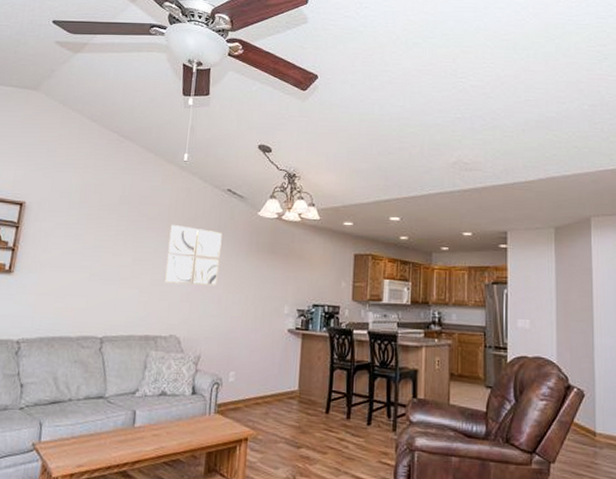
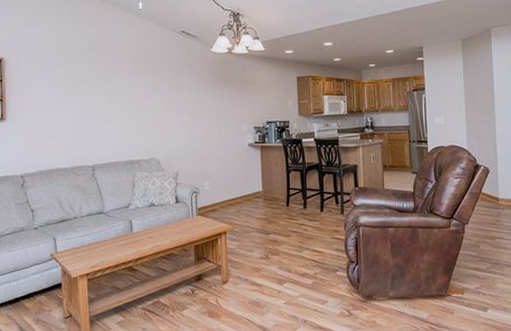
wall art: present [163,225,223,286] -> none [136,66,185,116]

